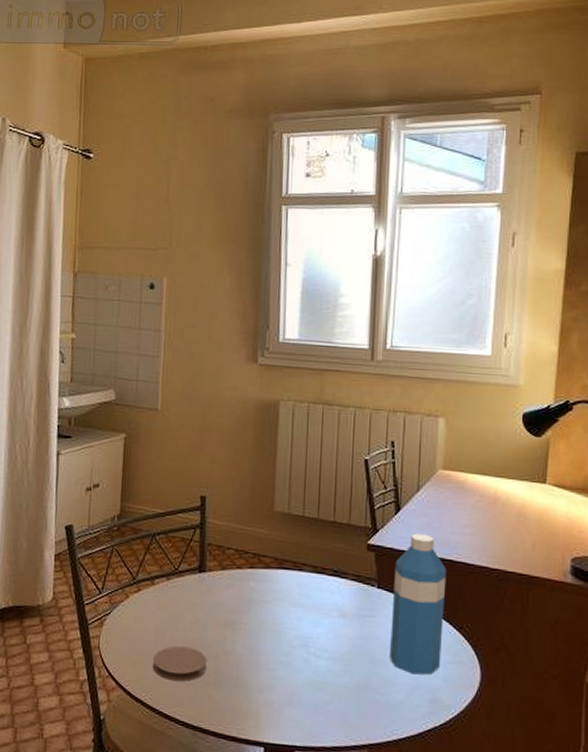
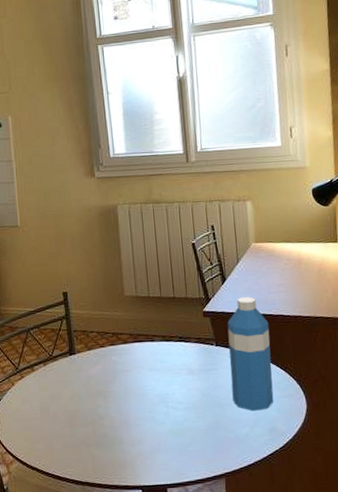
coaster: present [152,646,207,682] -> none [41,418,86,448]

